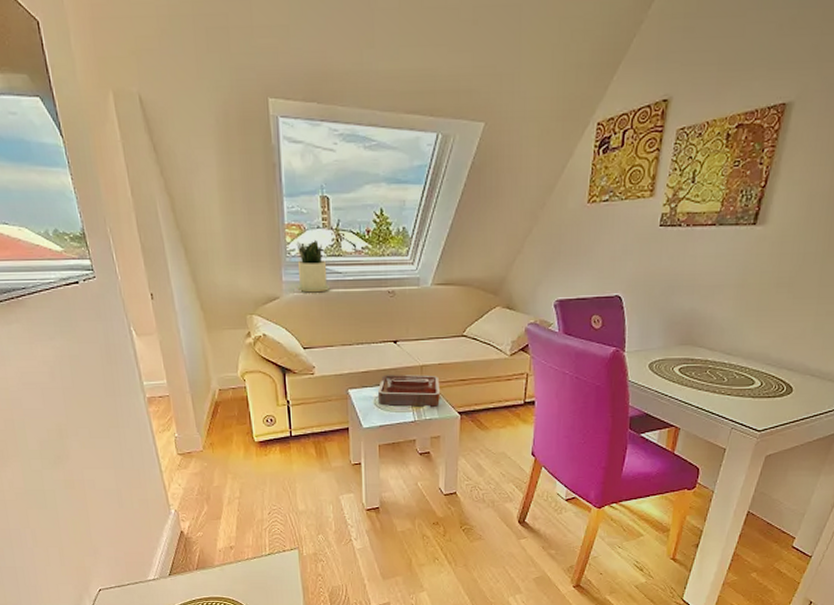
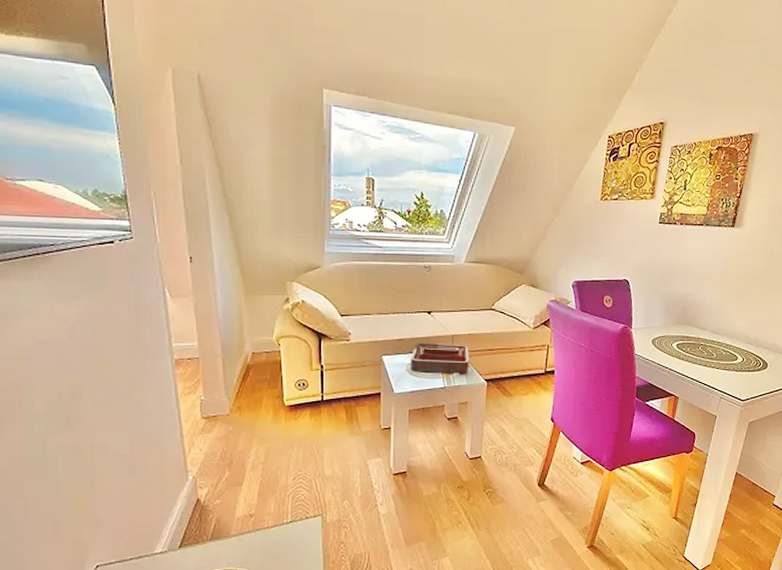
planter: present [296,239,331,293] -> none [337,215,371,264]

